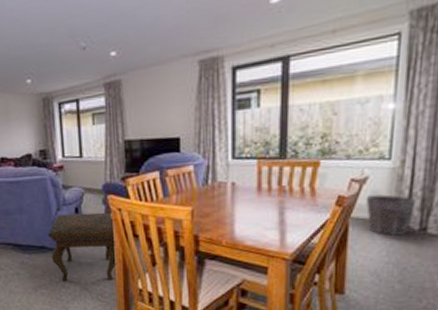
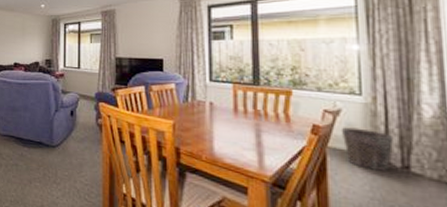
side table: present [47,212,118,281] -> none [45,115,105,182]

